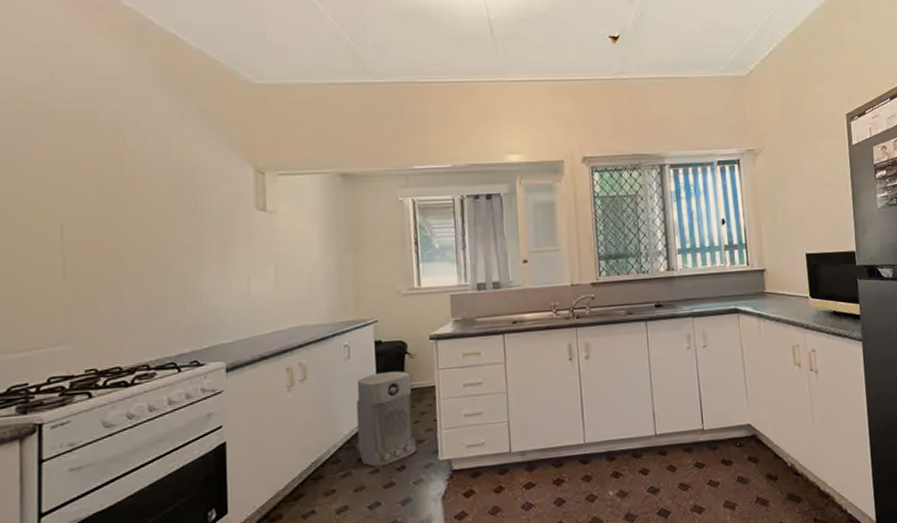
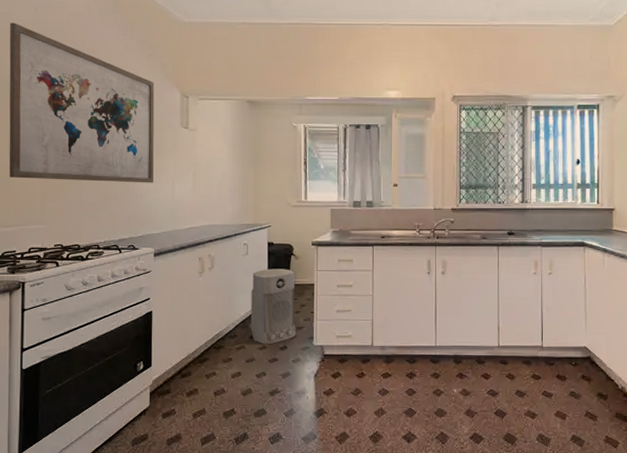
wall art: none [15,90,222,288] -> present [9,22,155,183]

